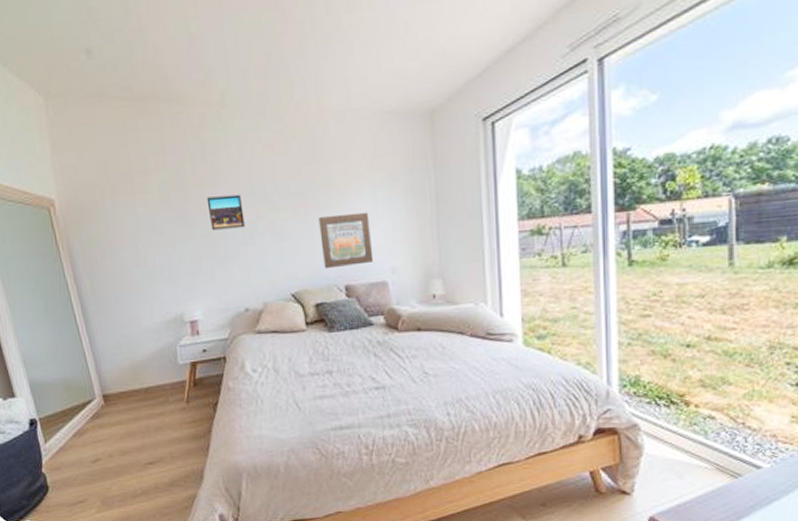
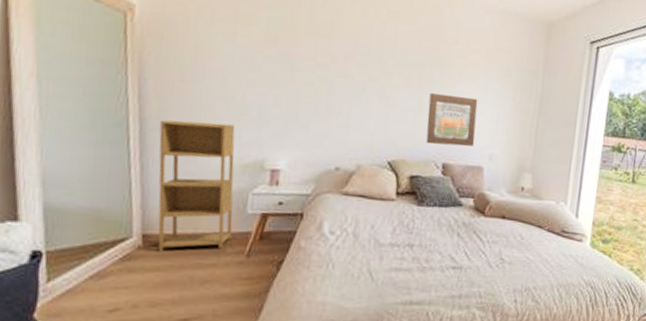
shelving unit: none [95,287,171,408] -> present [158,120,236,252]
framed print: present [206,194,245,231] -> none [317,46,356,86]

